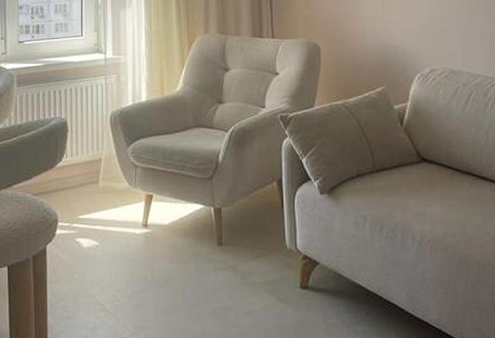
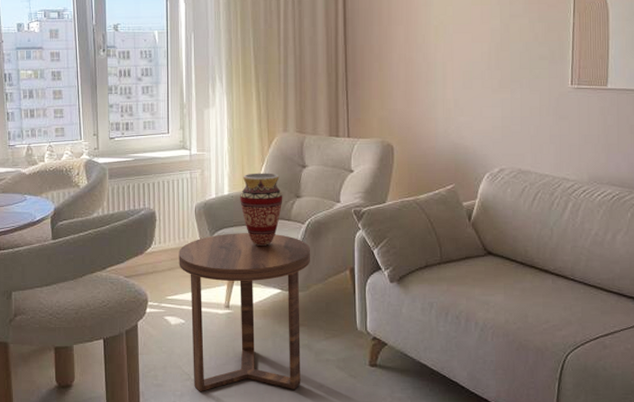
side table: none [92,143,234,325] -> present [178,233,310,392]
vase: none [159,77,205,157] -> present [240,173,283,246]

